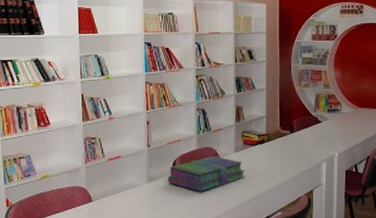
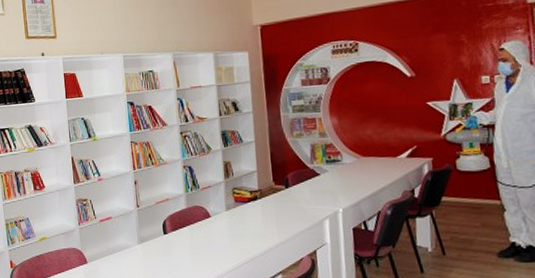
stack of books: present [168,156,244,192] -> none [159,215,238,253]

